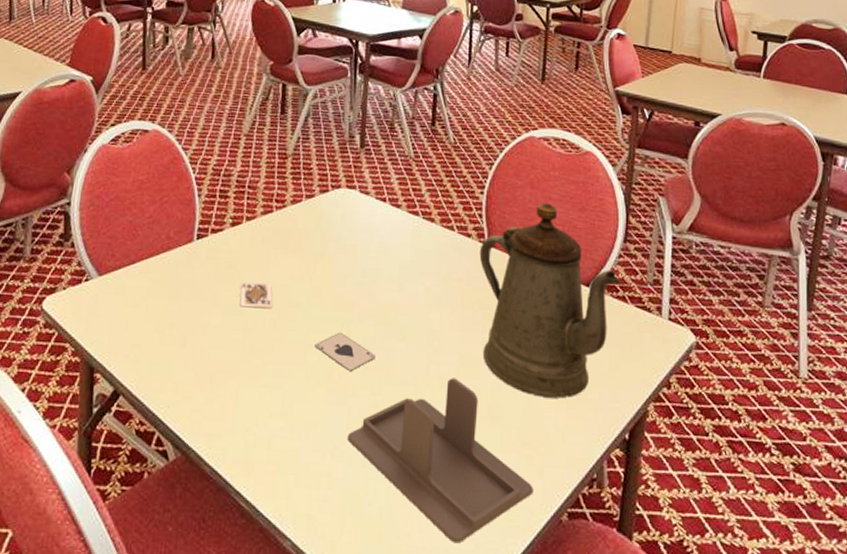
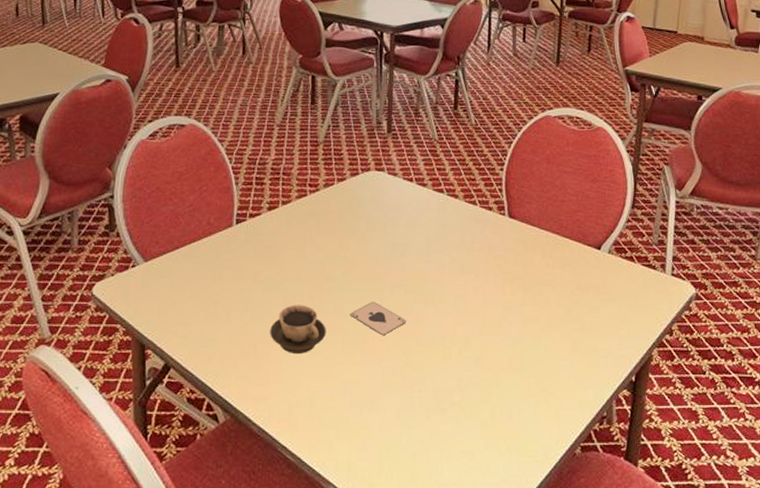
cup: none [228,331,289,387] -> present [270,305,326,353]
card: present [239,281,273,308] -> none [279,260,310,284]
napkin holder: present [347,378,533,544] -> none [382,336,550,479]
coffee pot: present [479,203,620,399] -> none [500,176,628,349]

